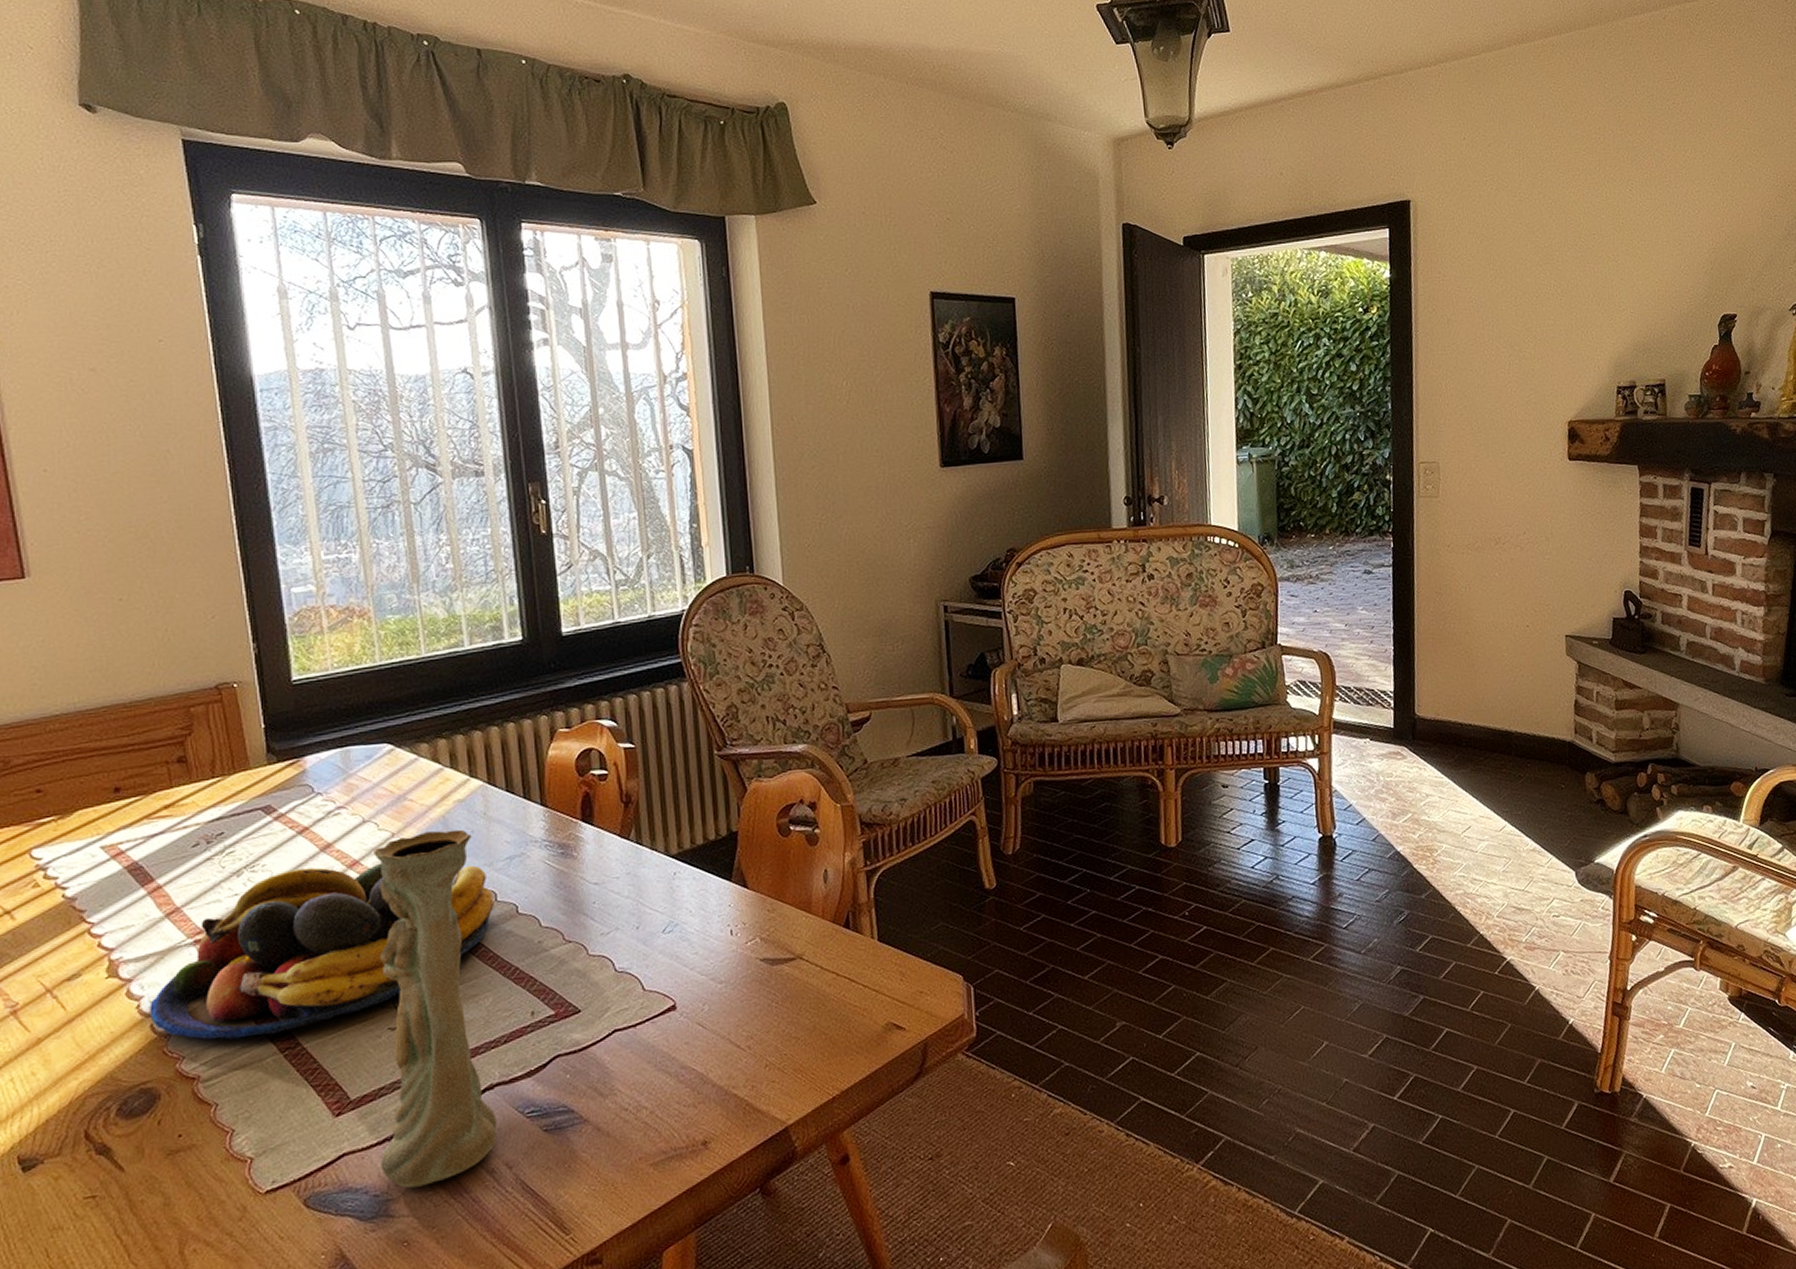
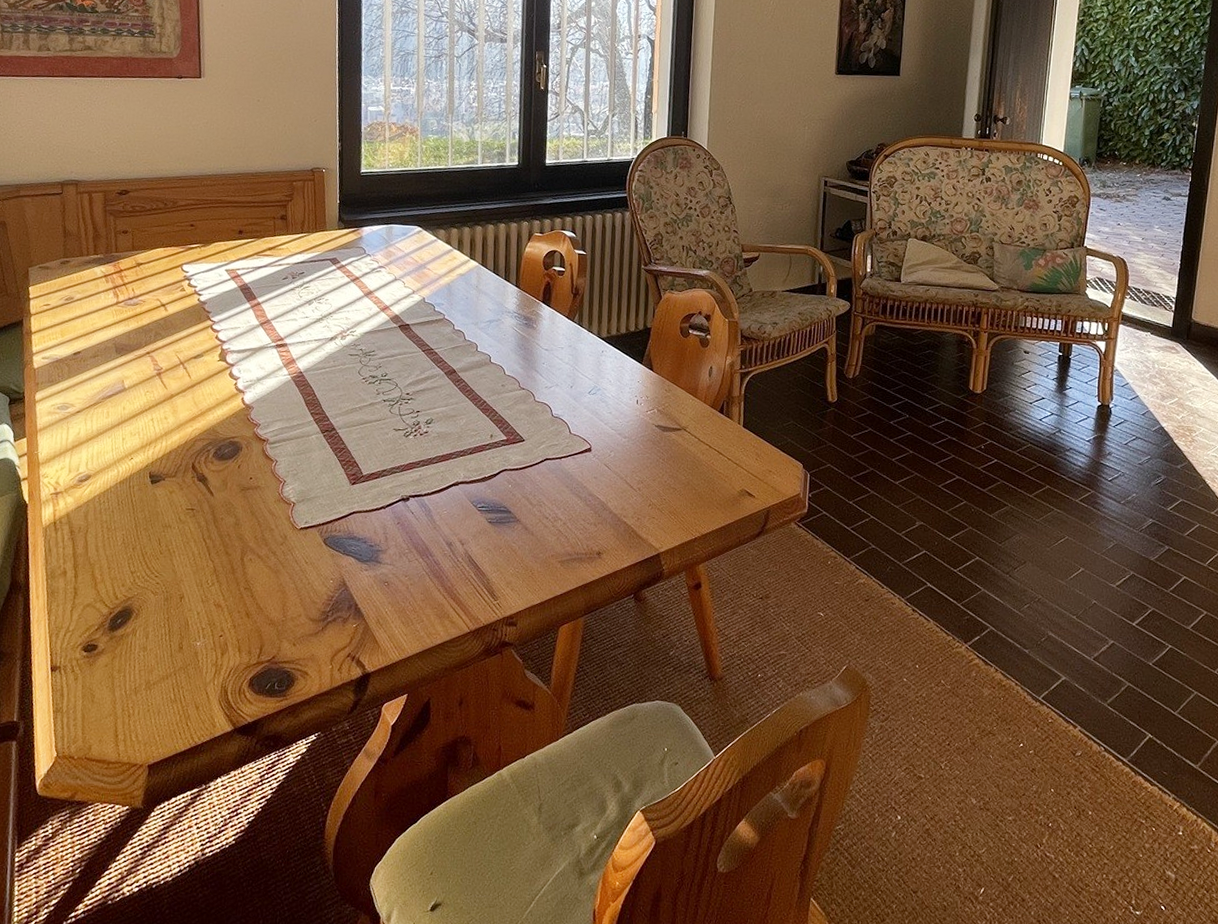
fruit bowl: present [150,863,494,1040] -> none [242,305,475,419]
vase: present [373,829,497,1189] -> none [376,293,466,546]

